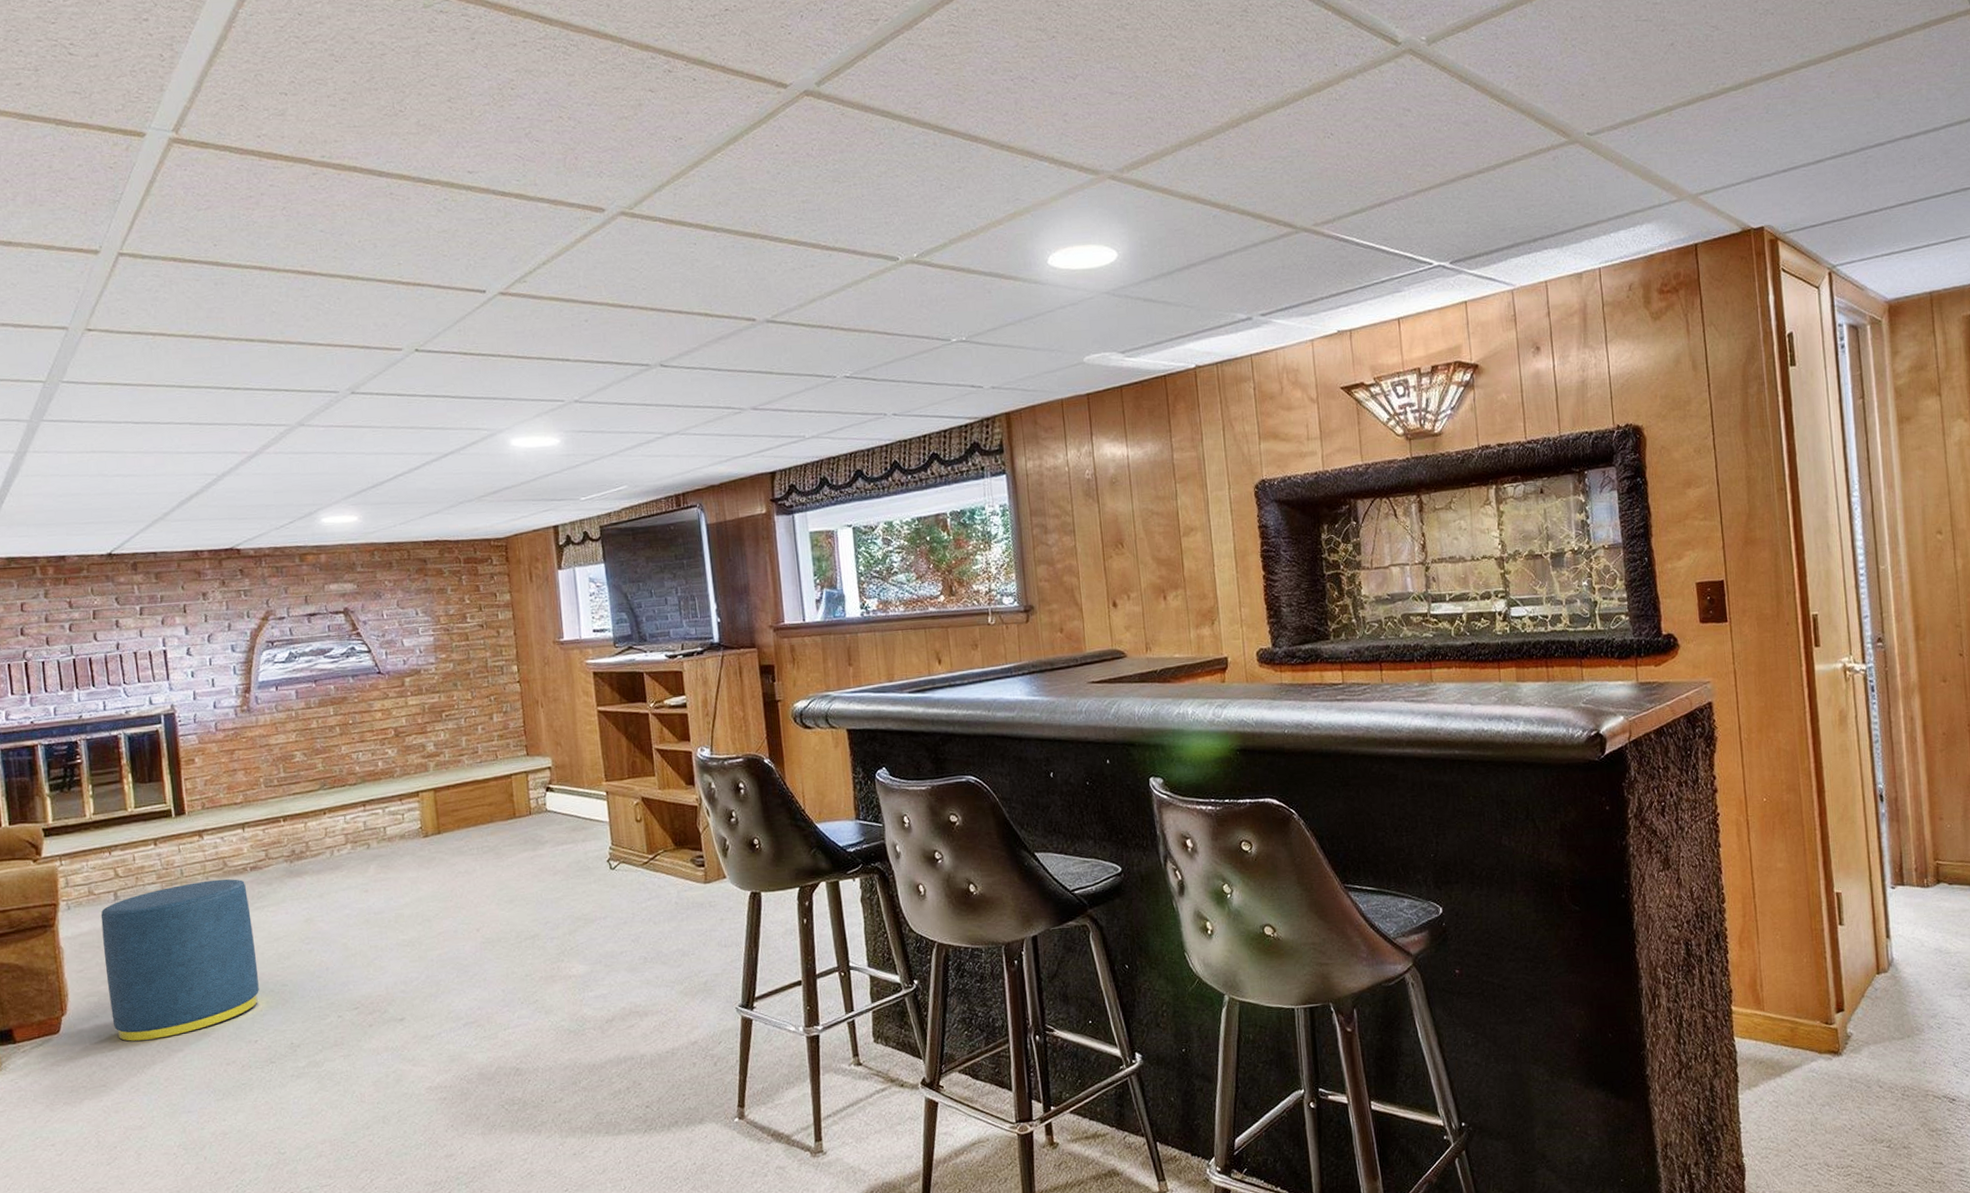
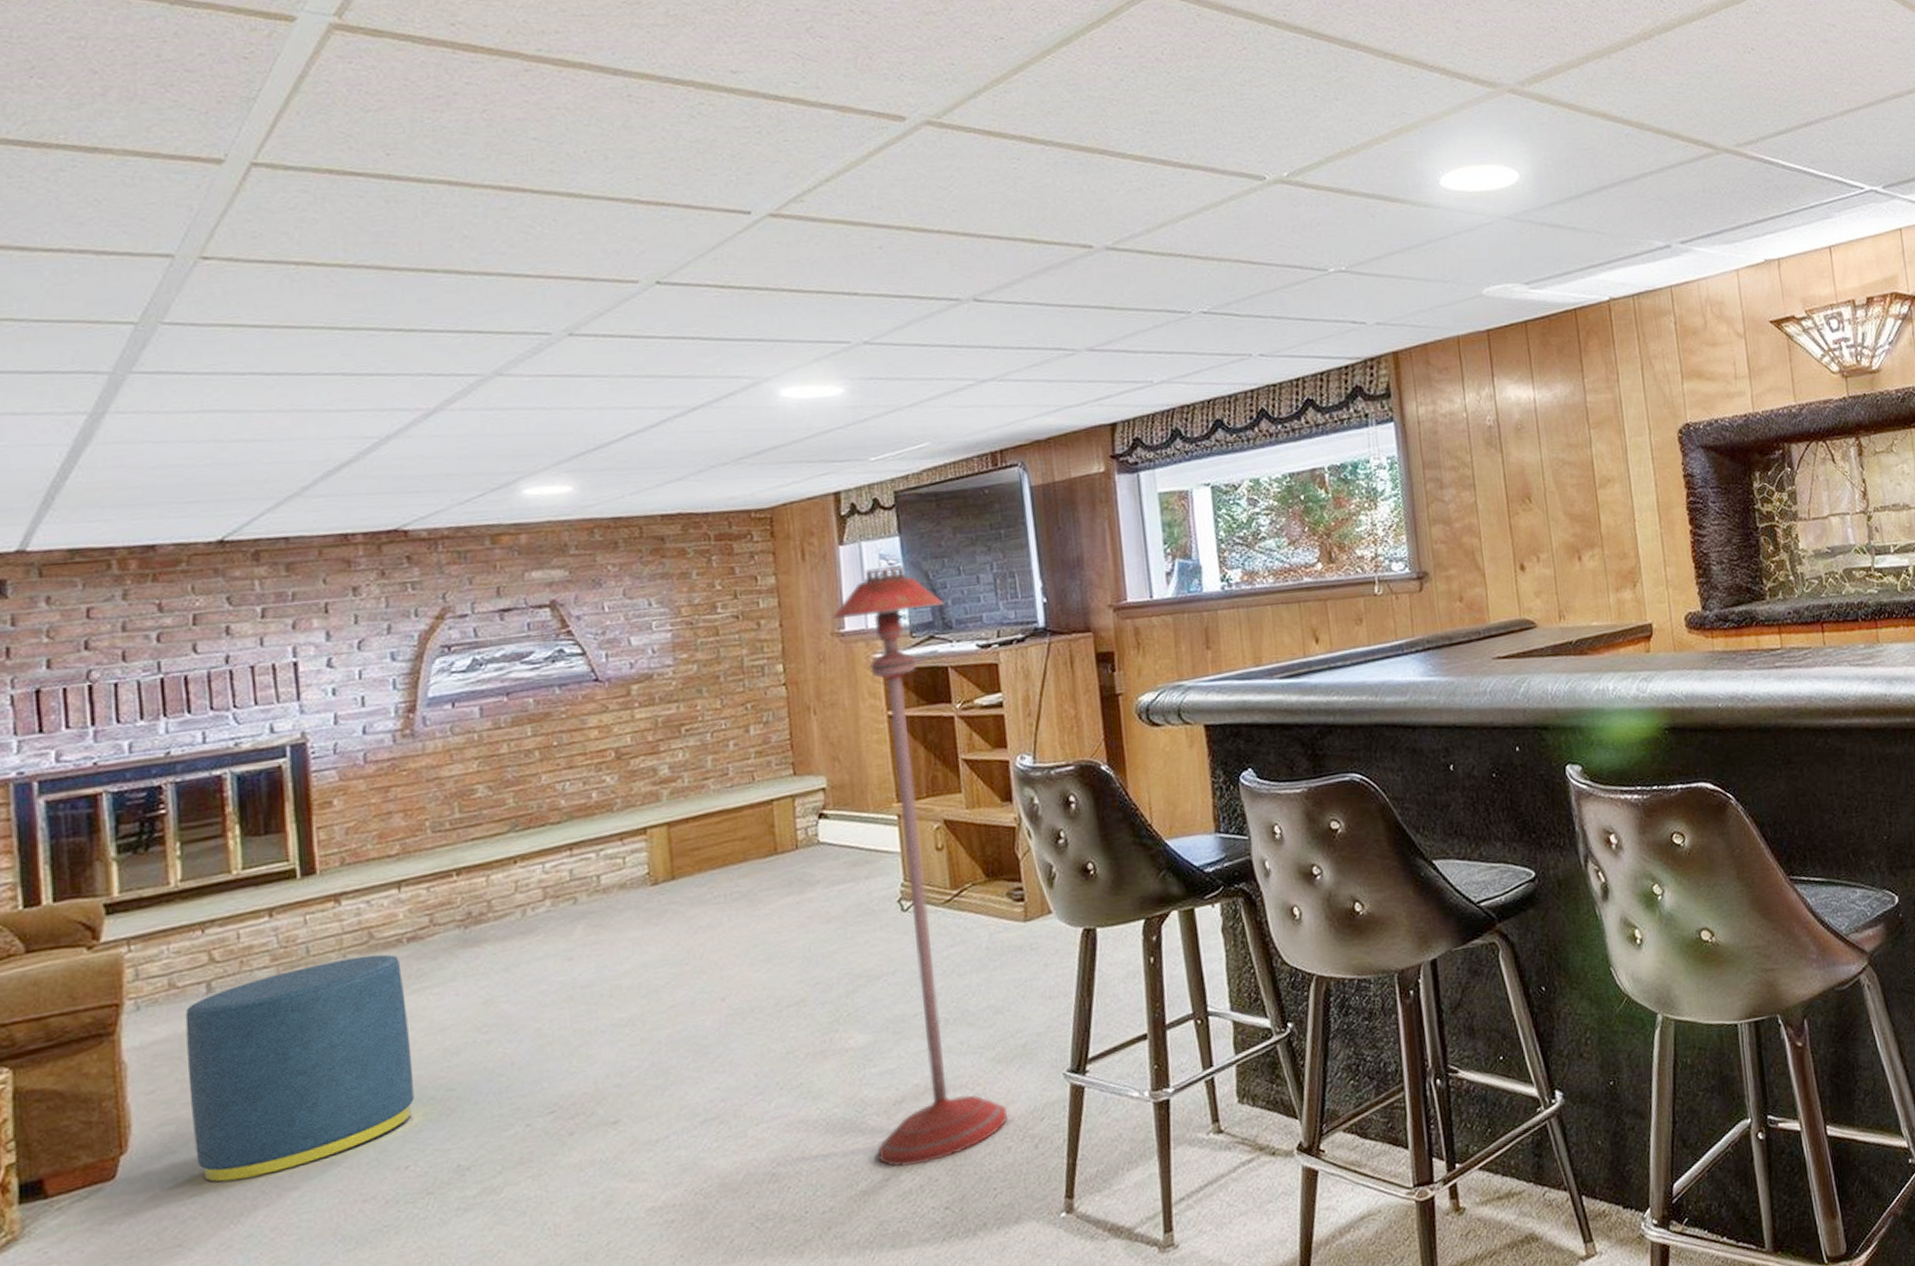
floor lamp: none [553,588,694,1072] -> present [831,565,1008,1168]

